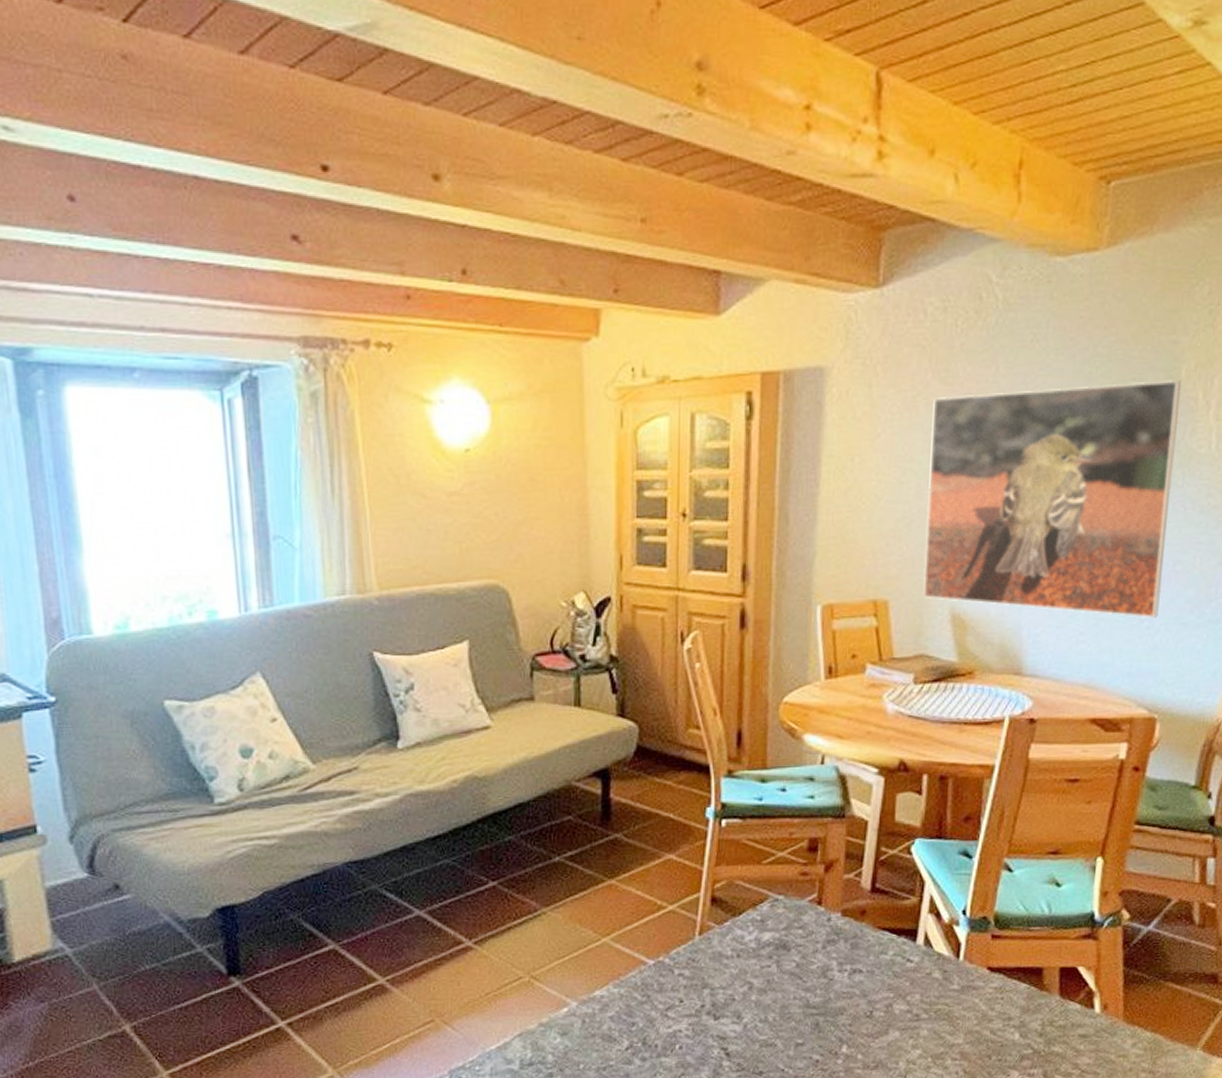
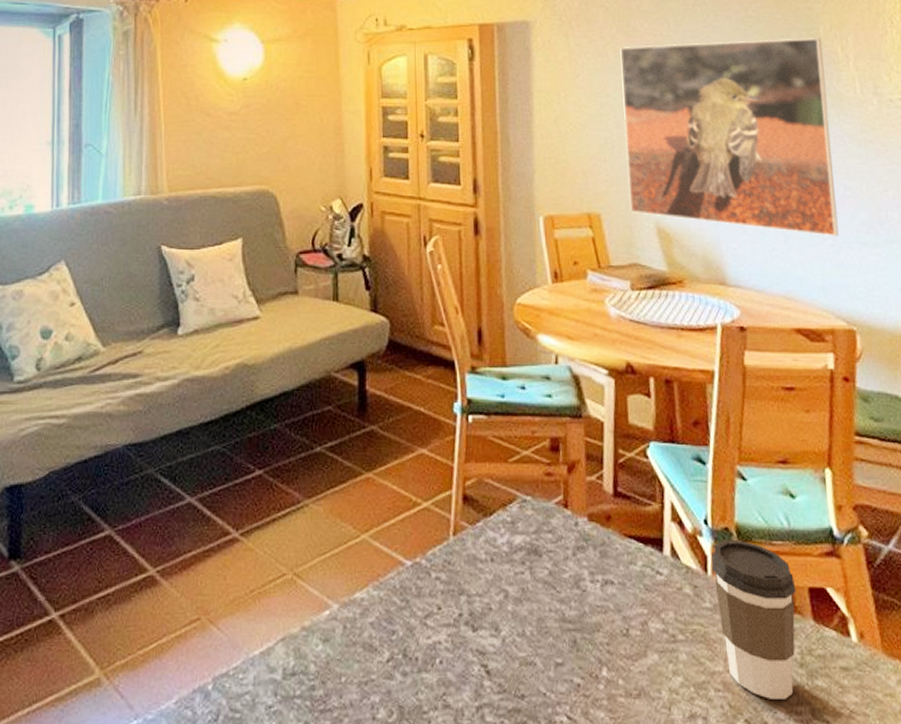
coffee cup: none [965,927,1047,1065] -> present [711,539,796,699]

